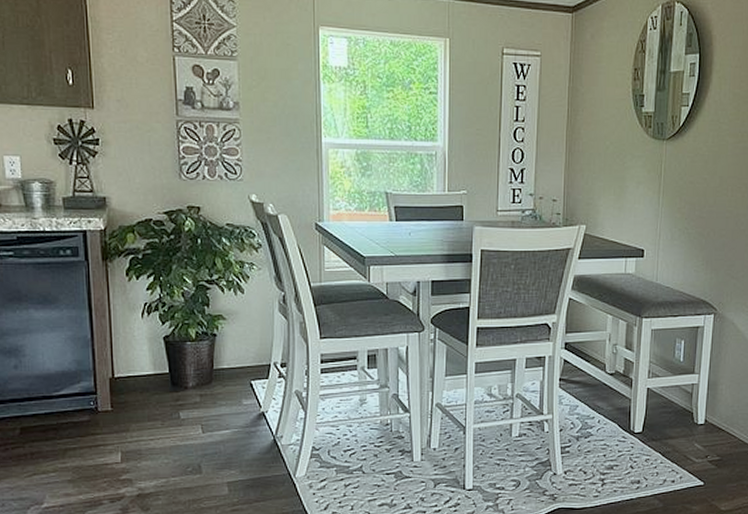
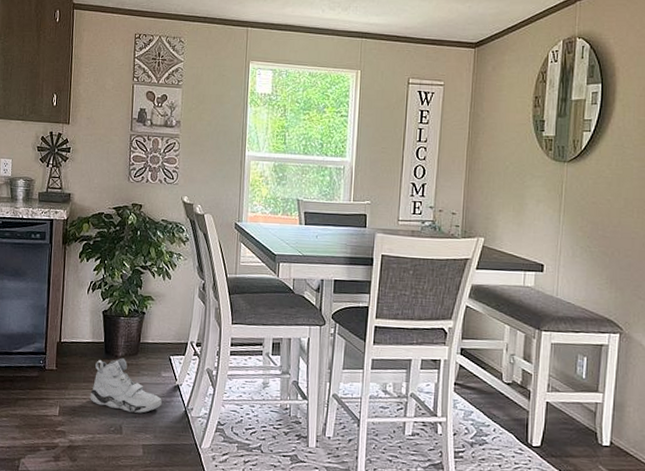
sneaker: none [158,388,246,448] -> present [90,357,162,413]

